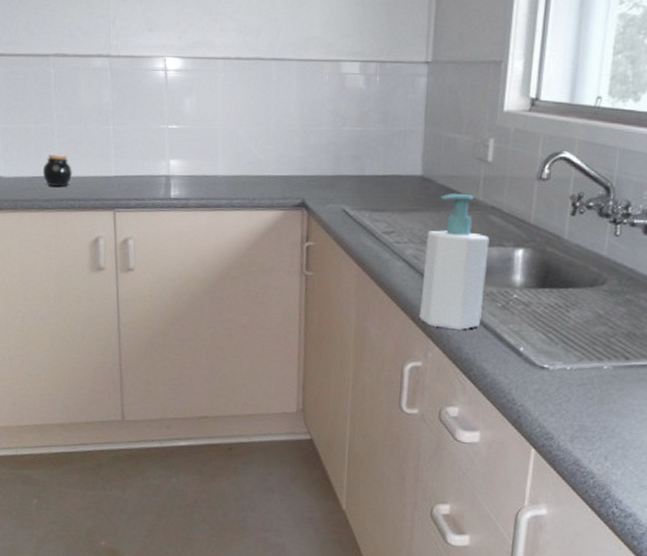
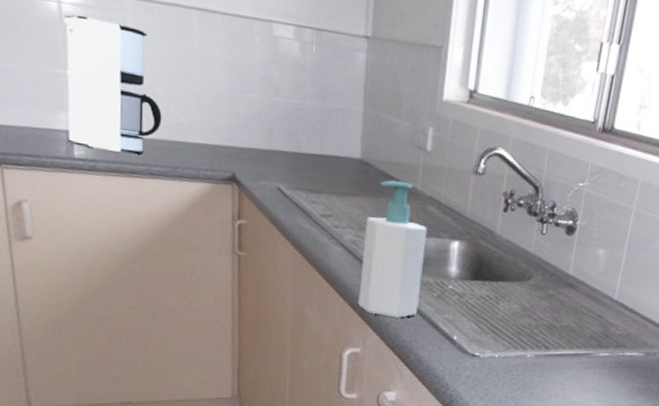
coffee maker: none [166,78,243,190] -> present [63,15,162,155]

